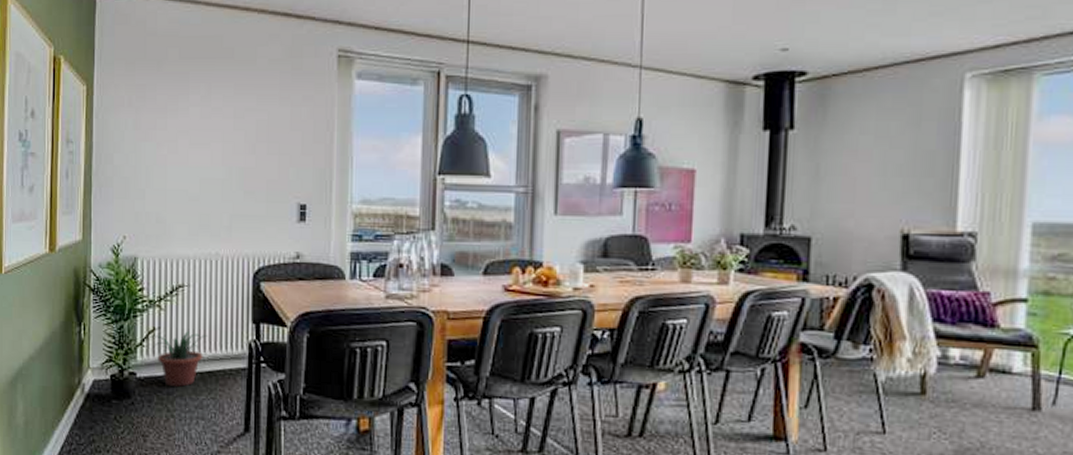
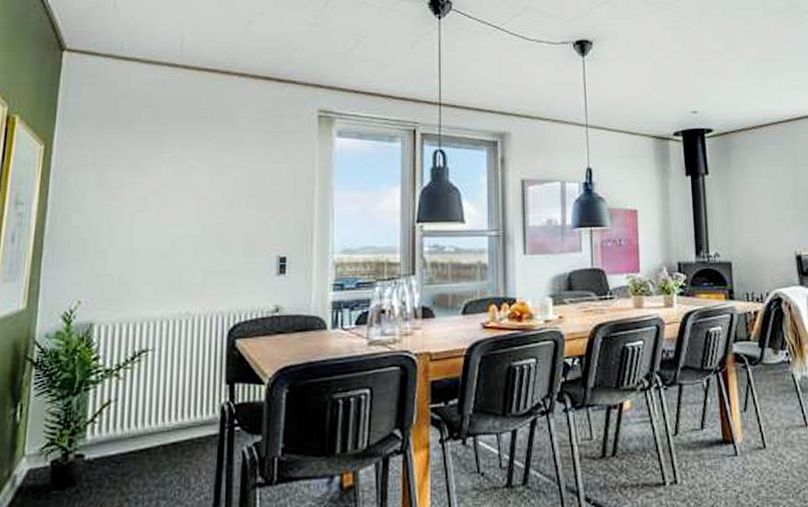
potted plant: present [150,331,207,387] -> none [104,400,173,465]

